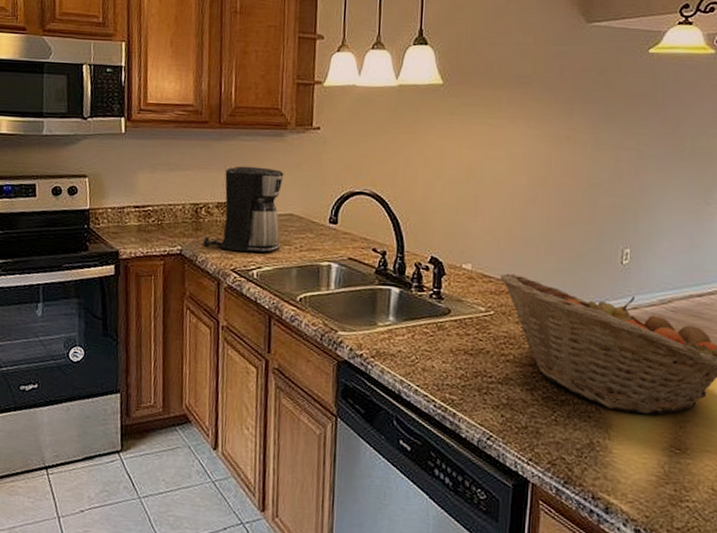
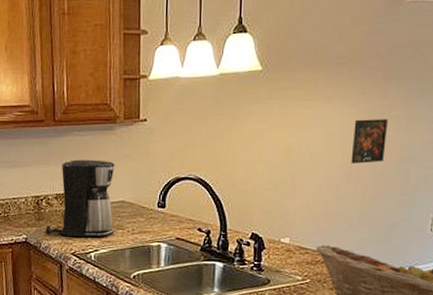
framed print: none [536,141,575,188] -> present [351,119,389,164]

